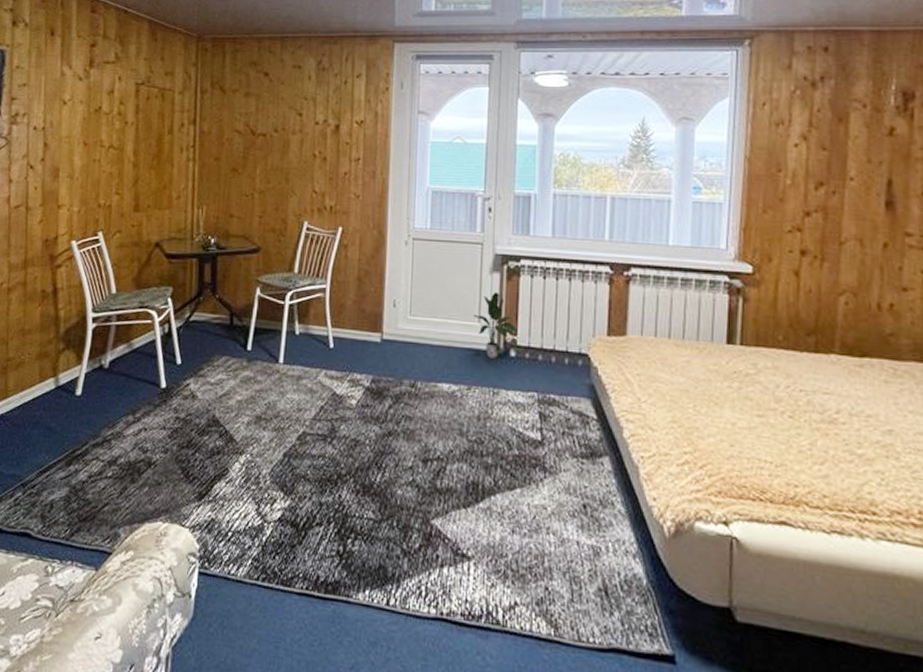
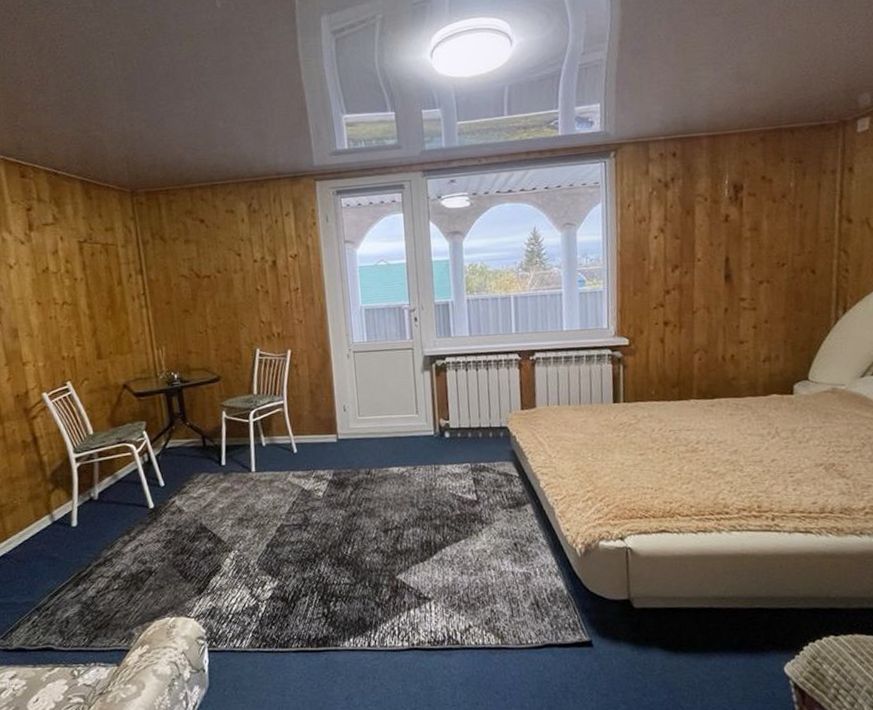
potted plant: present [473,292,518,359] -> none [412,387,450,442]

